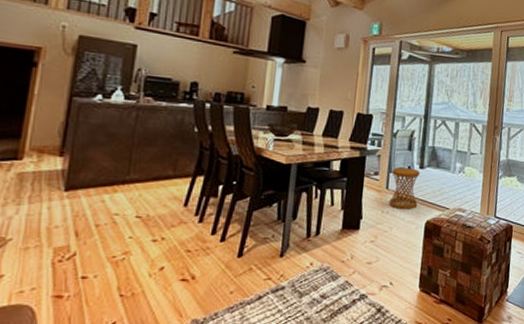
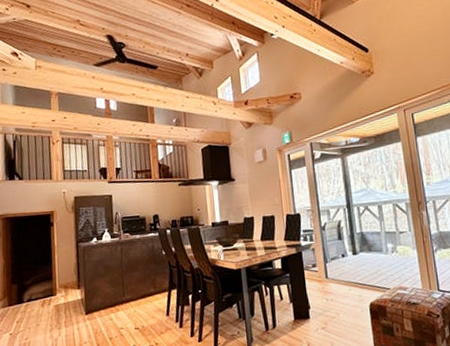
side table: present [389,167,420,209] -> none [327,255,359,295]

